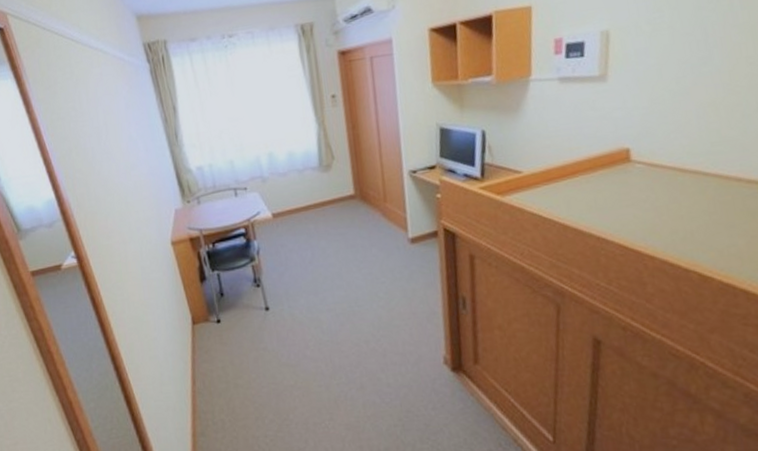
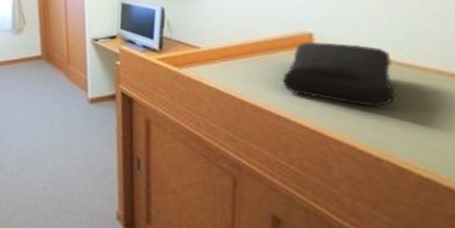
cushion: none [602,157,703,220] -> present [282,42,396,108]

